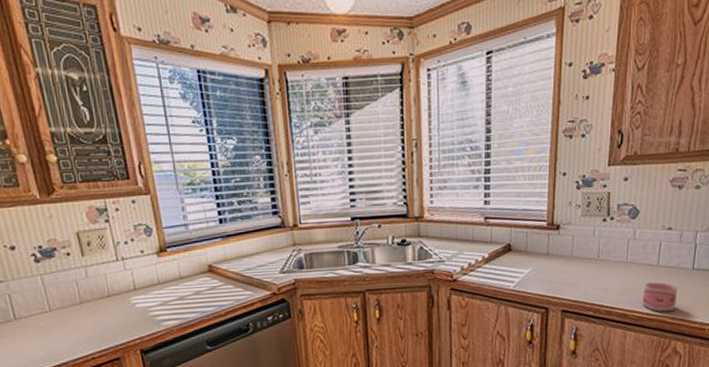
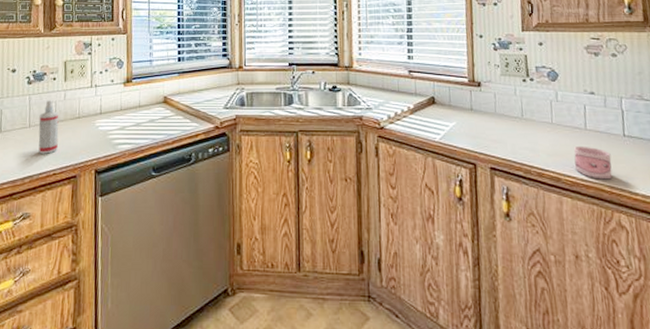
spray bottle: none [59,279,91,339] -> present [38,100,59,154]

